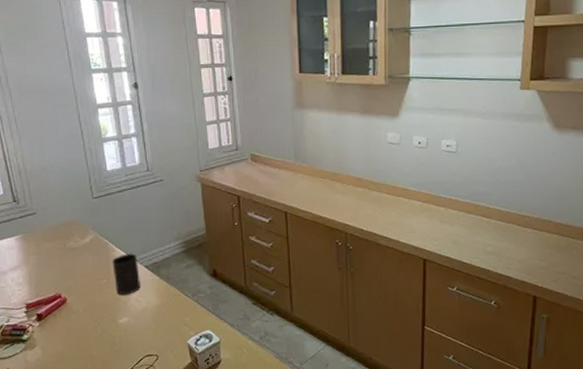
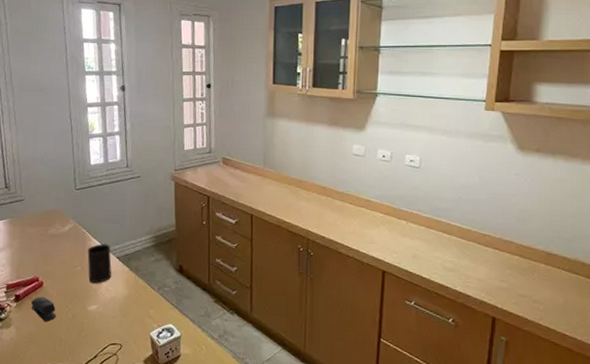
stapler: none [56,313,84,338] -> present [31,296,56,321]

